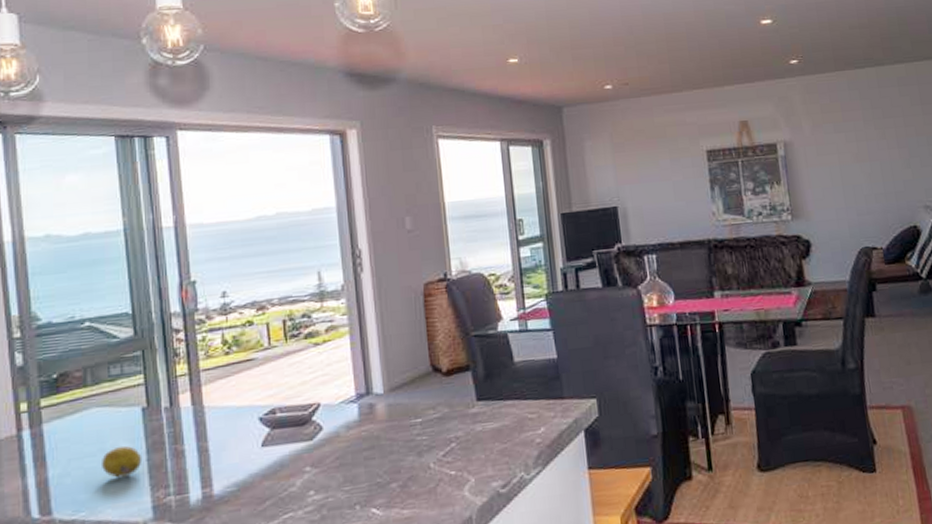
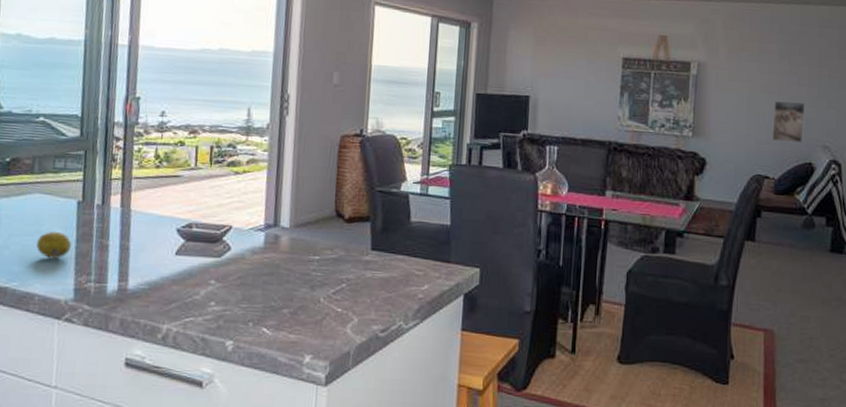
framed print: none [868,165,903,210] -> present [772,101,806,143]

